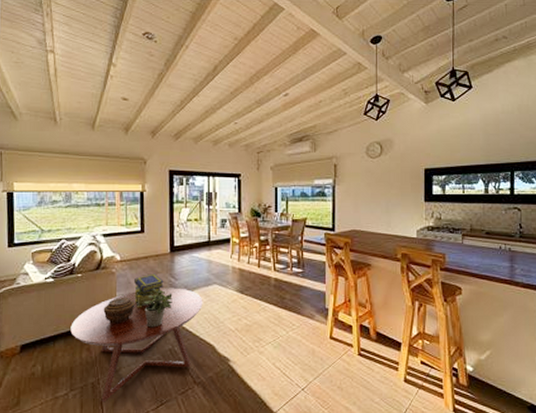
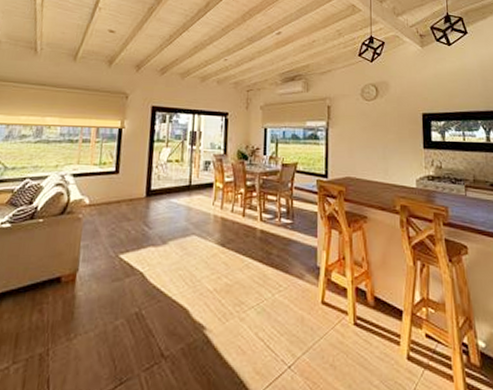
coffee table: present [70,288,203,402] -> none [22,237,179,380]
decorative container: present [103,297,135,324] -> none [63,247,101,280]
stack of books: present [134,273,164,308] -> none [100,220,136,261]
potted plant: present [143,289,173,328] -> none [110,239,145,286]

